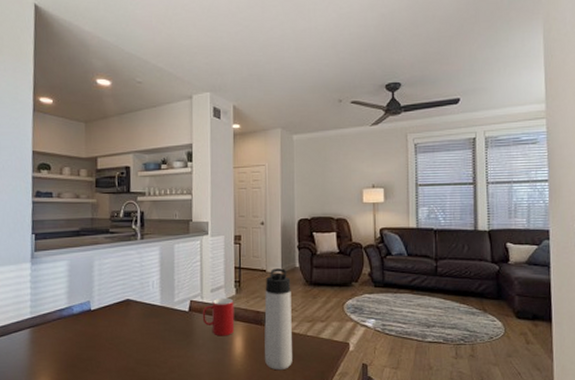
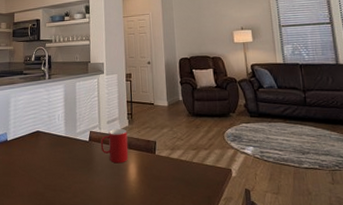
thermos bottle: present [264,268,292,371] -> none [153,101,181,195]

